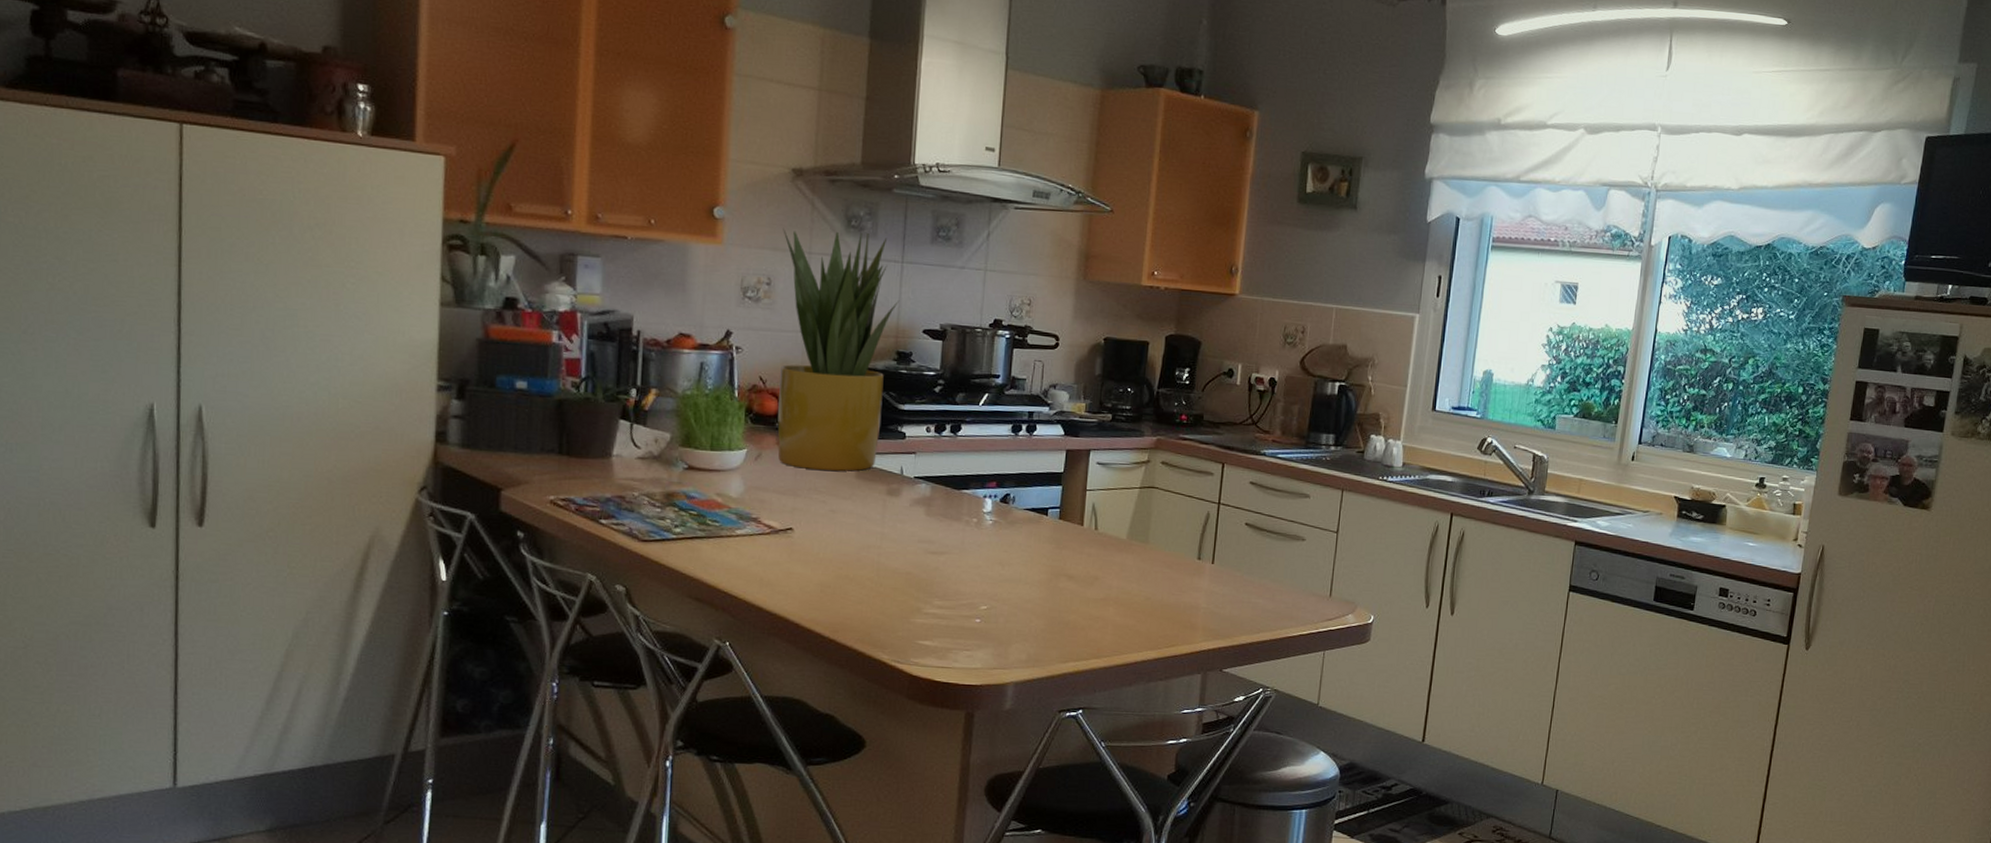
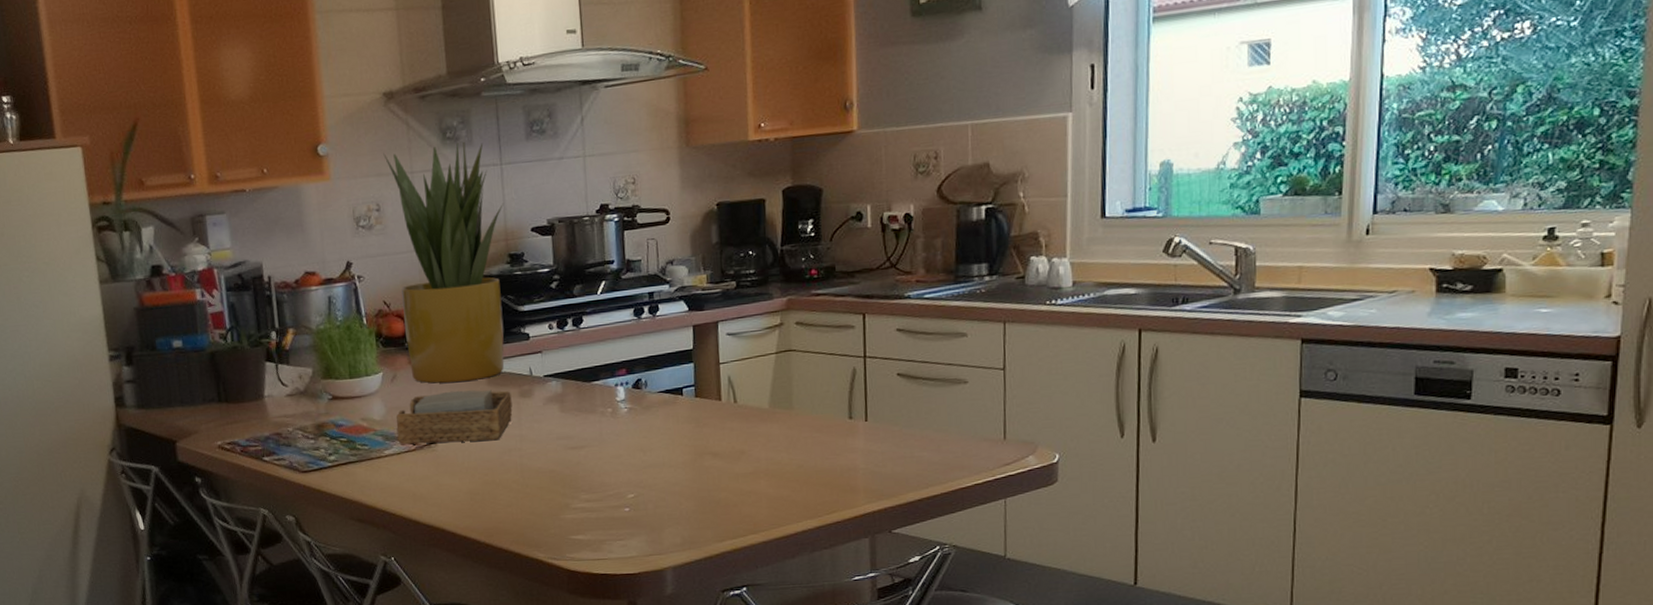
napkin holder: none [752,478,879,535] -> present [396,390,513,445]

